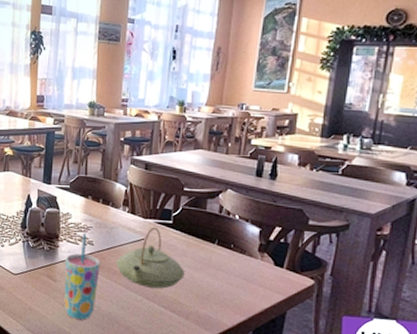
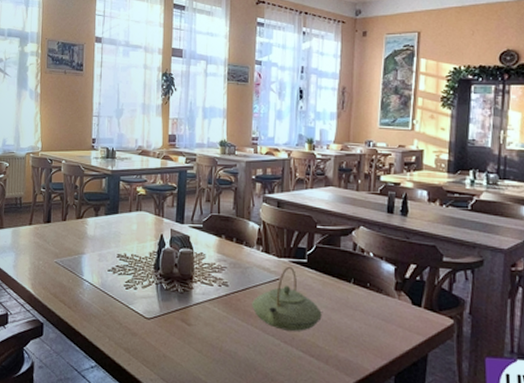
cup: present [64,232,101,320] -> none [199,273,236,367]

